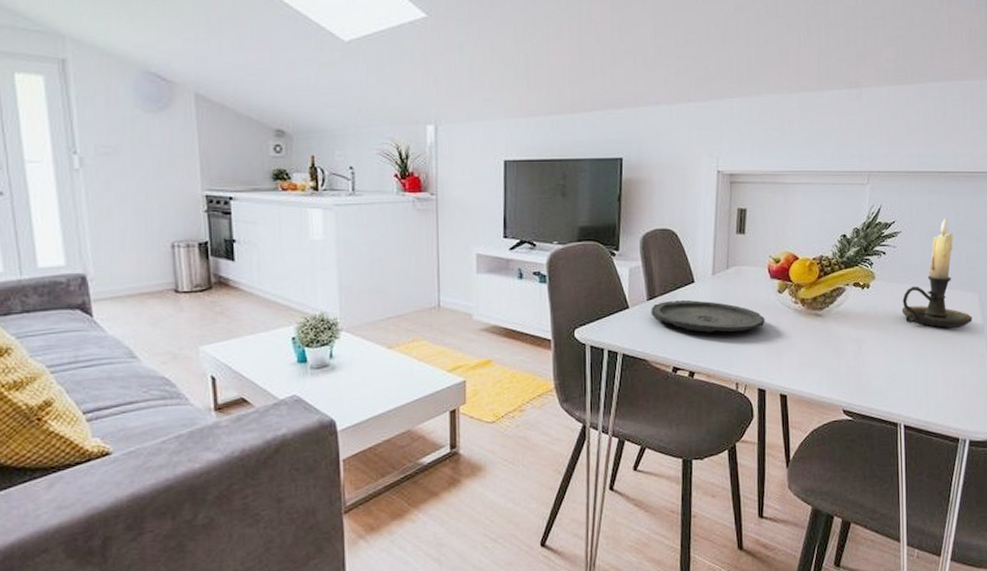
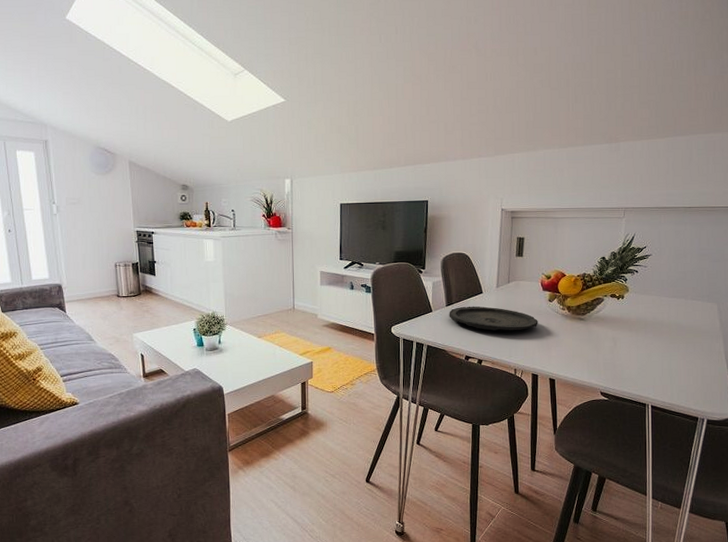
candle holder: present [901,216,972,328] -> none [650,243,711,331]

